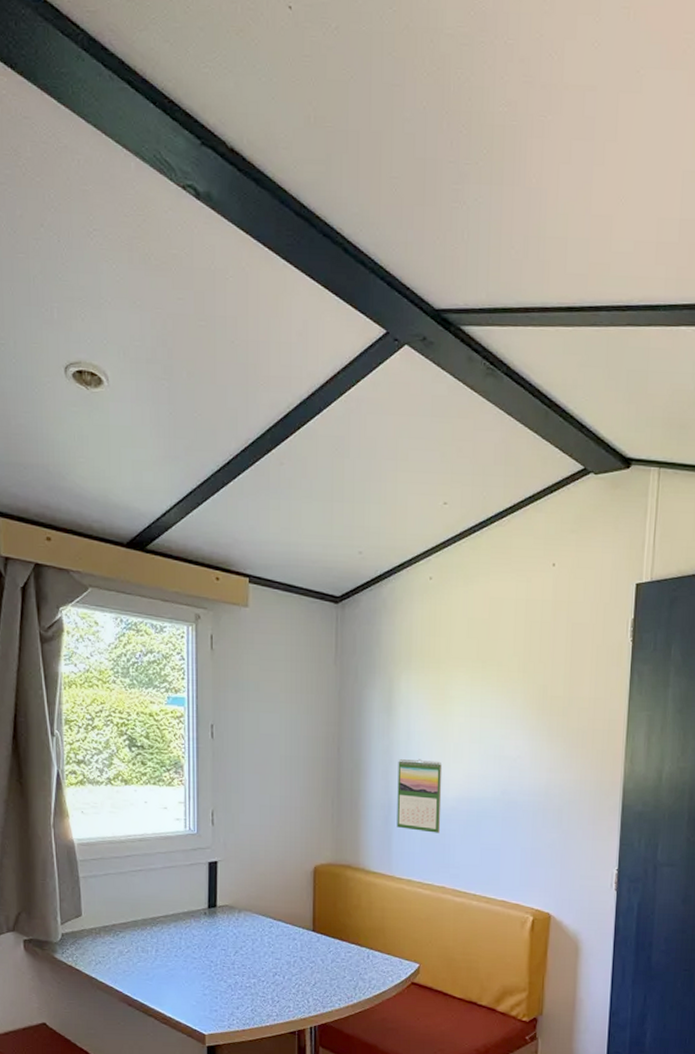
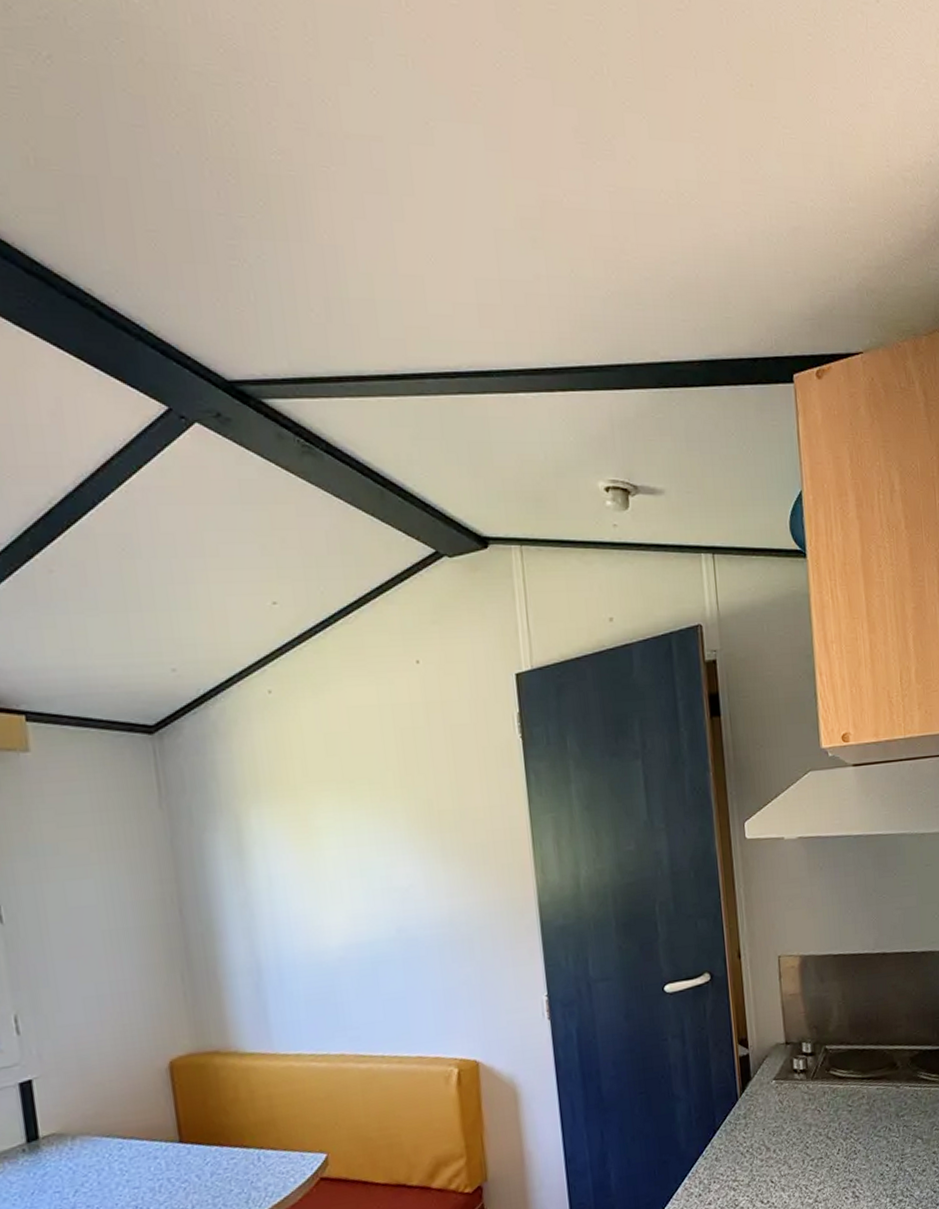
calendar: present [397,759,443,833] -> none [261,906,329,994]

